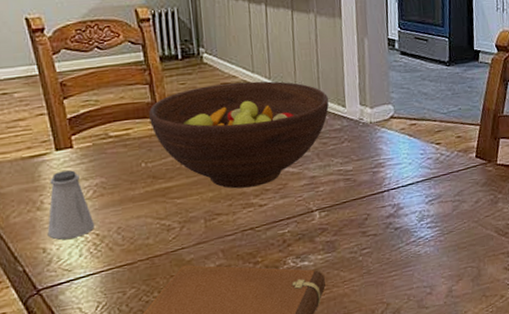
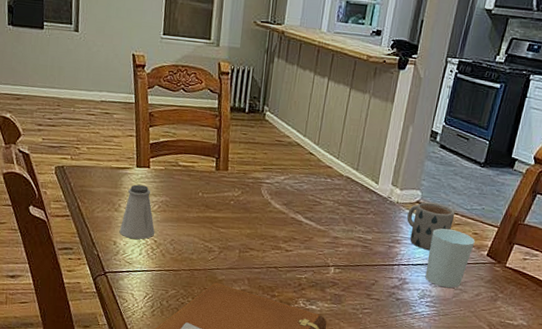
fruit bowl: present [149,81,329,189] -> none [212,140,365,234]
mug: none [384,114,434,167] -> present [407,202,455,251]
cup: none [414,138,461,203] -> present [425,228,475,289]

